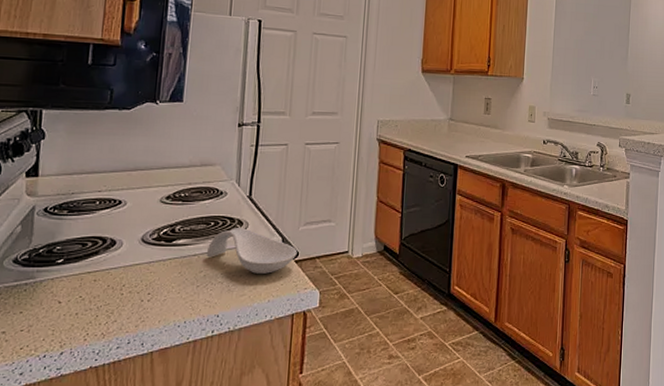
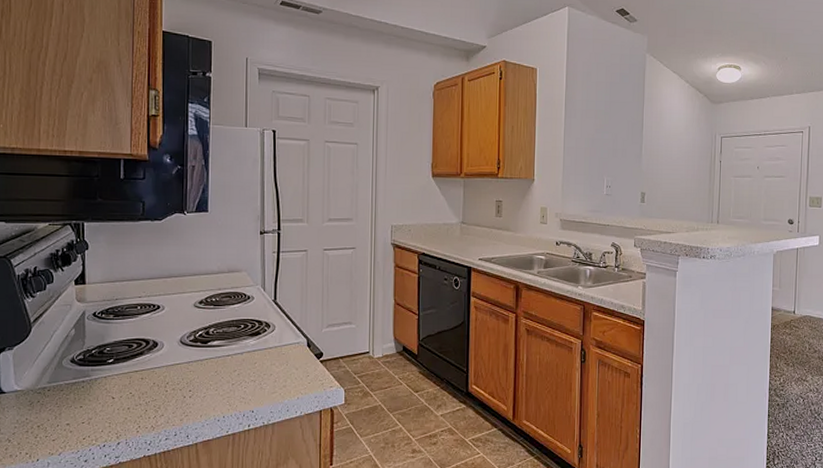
spoon rest: present [206,228,298,274] -> none [238,330,322,373]

